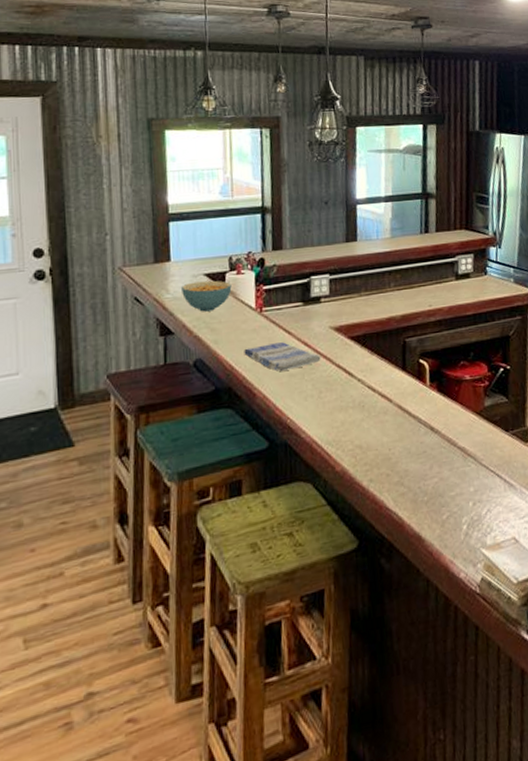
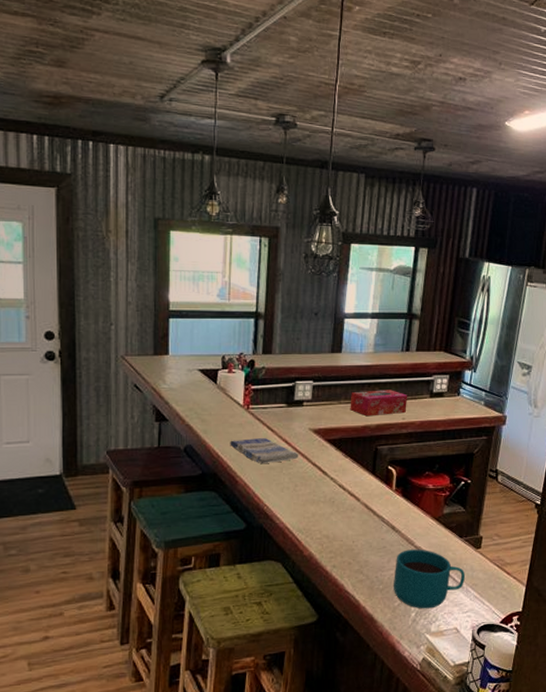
cereal bowl: present [180,280,232,312] -> none [176,376,223,404]
tissue box: none [371,275,433,308] -> present [350,390,408,417]
cup: none [438,449,517,520] -> present [394,549,465,609]

